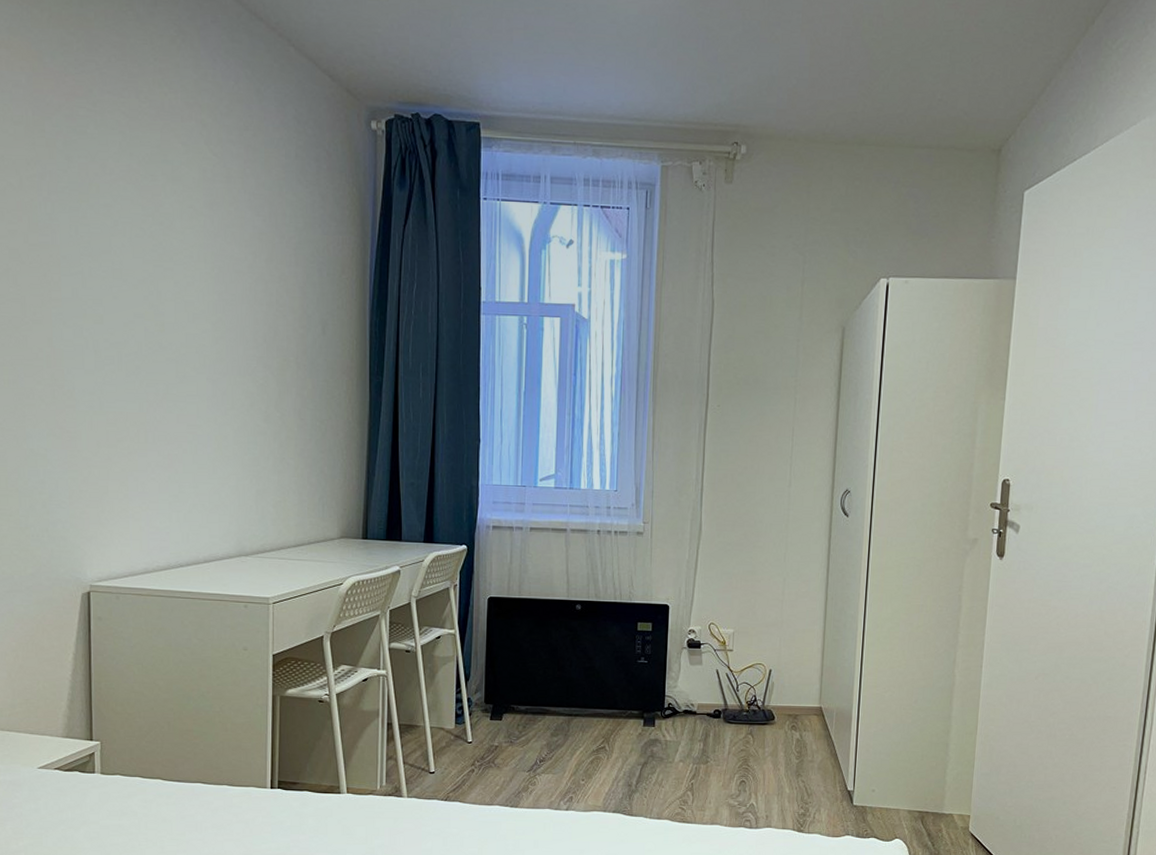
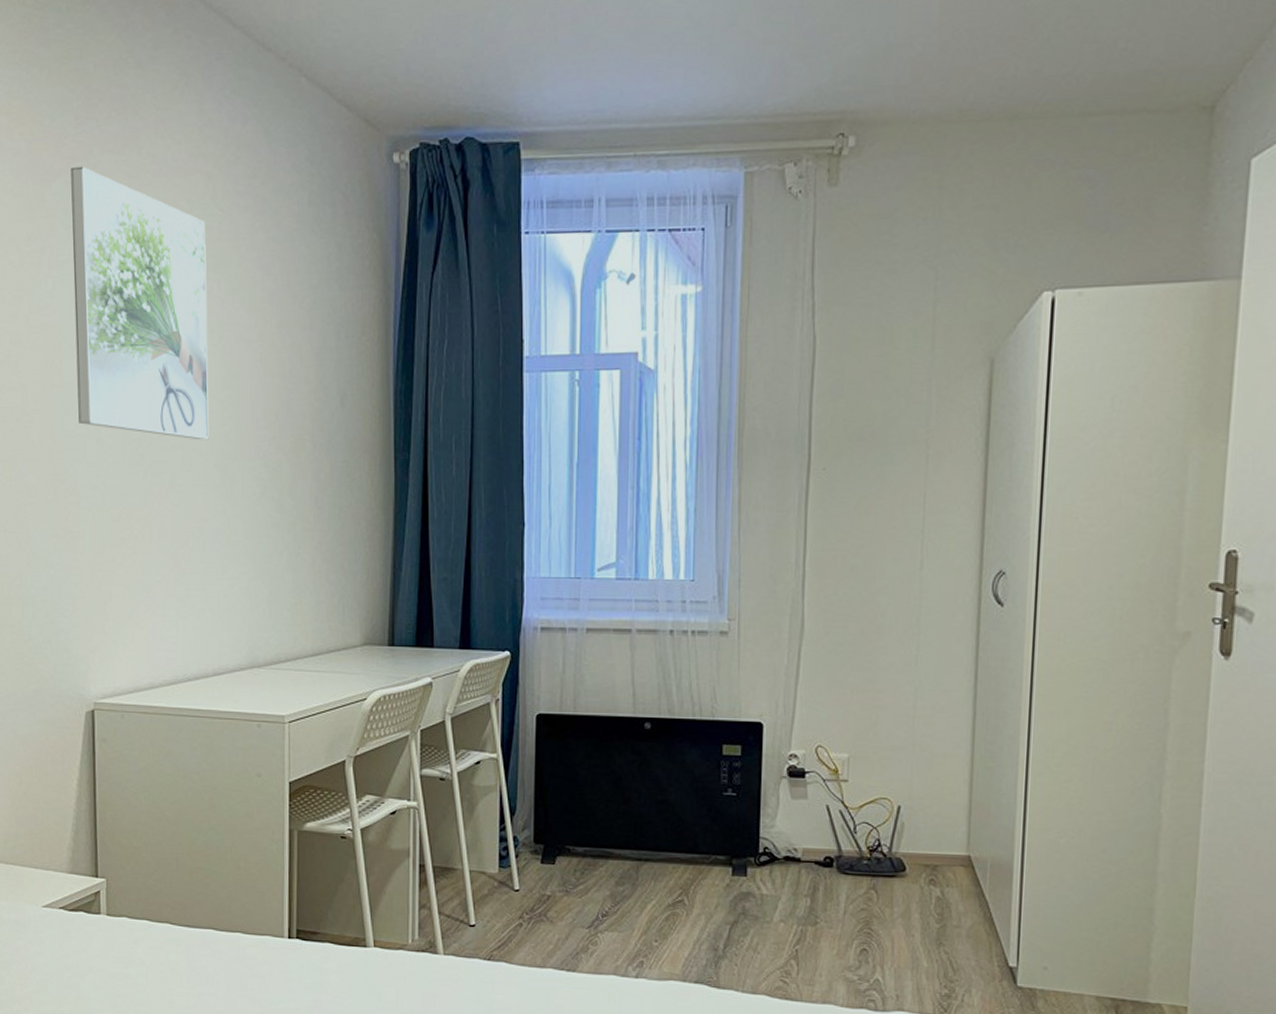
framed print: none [70,103,202,356] -> present [71,166,209,440]

